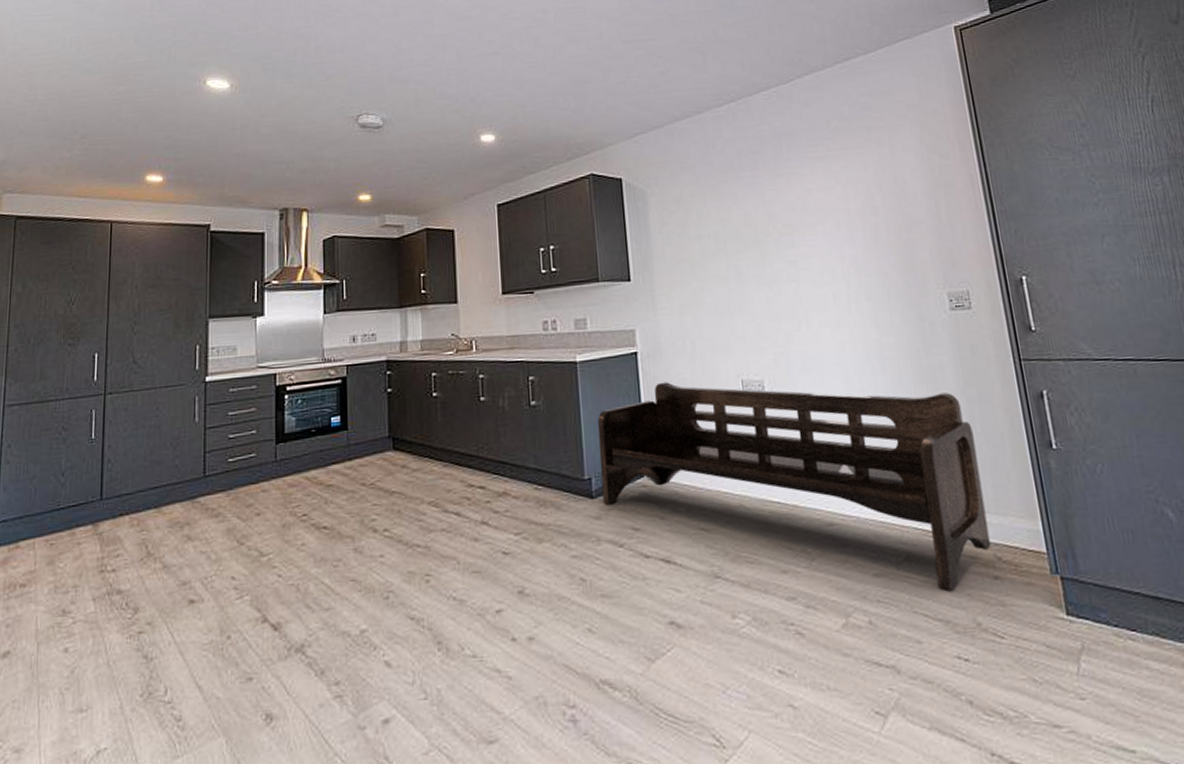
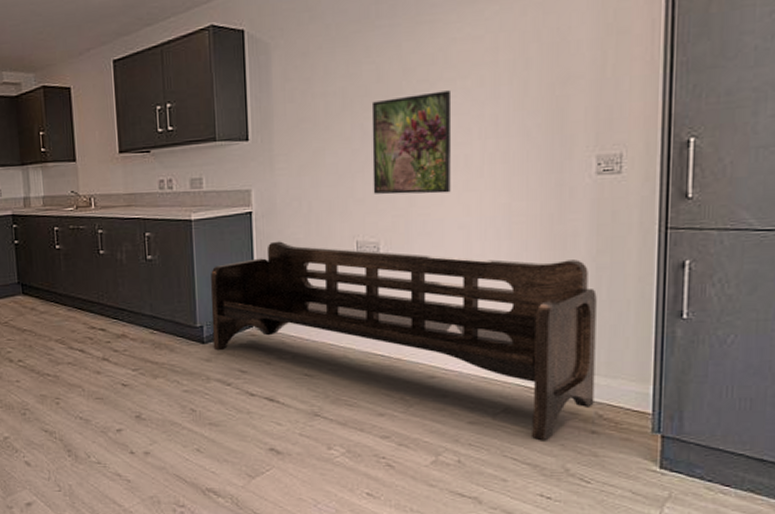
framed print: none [743,234,824,333] -> present [371,90,452,195]

